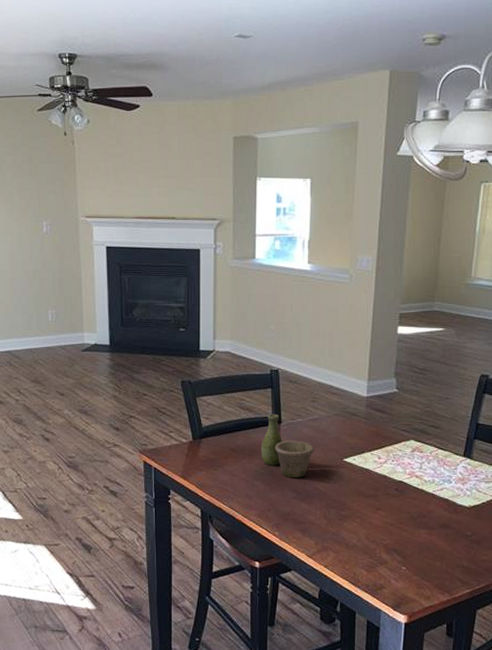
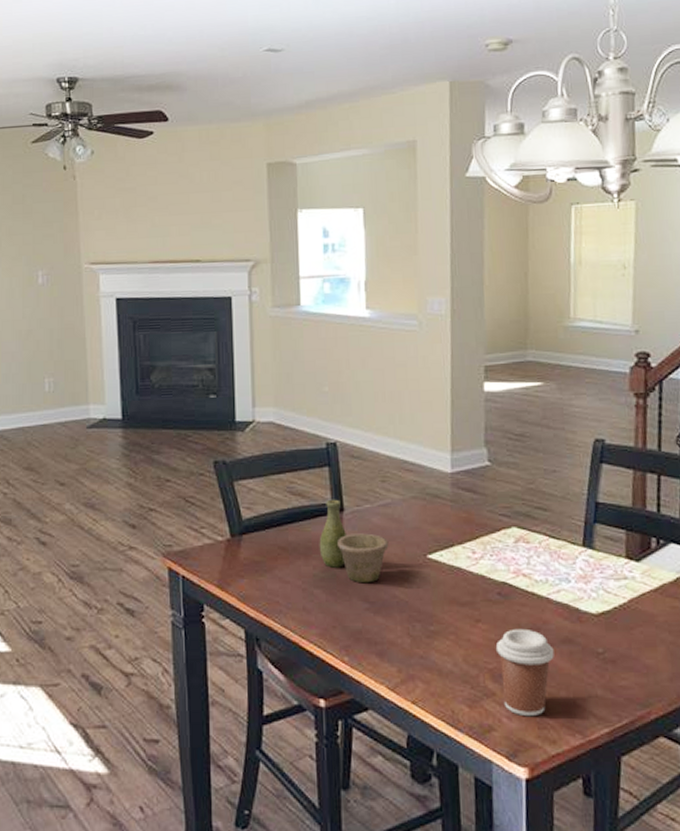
coffee cup: none [390,515,434,580] -> present [495,628,554,717]

